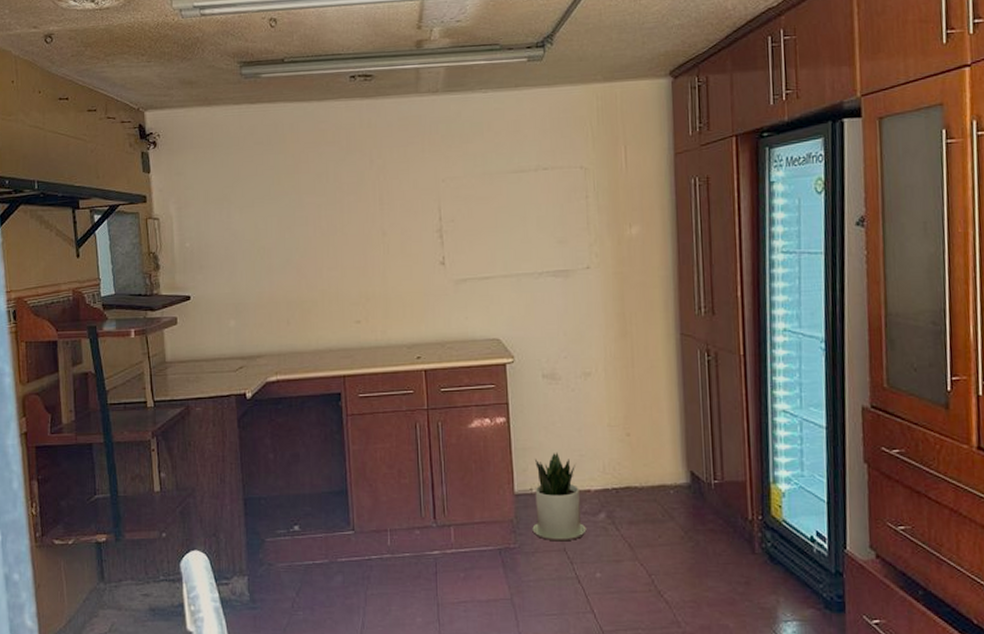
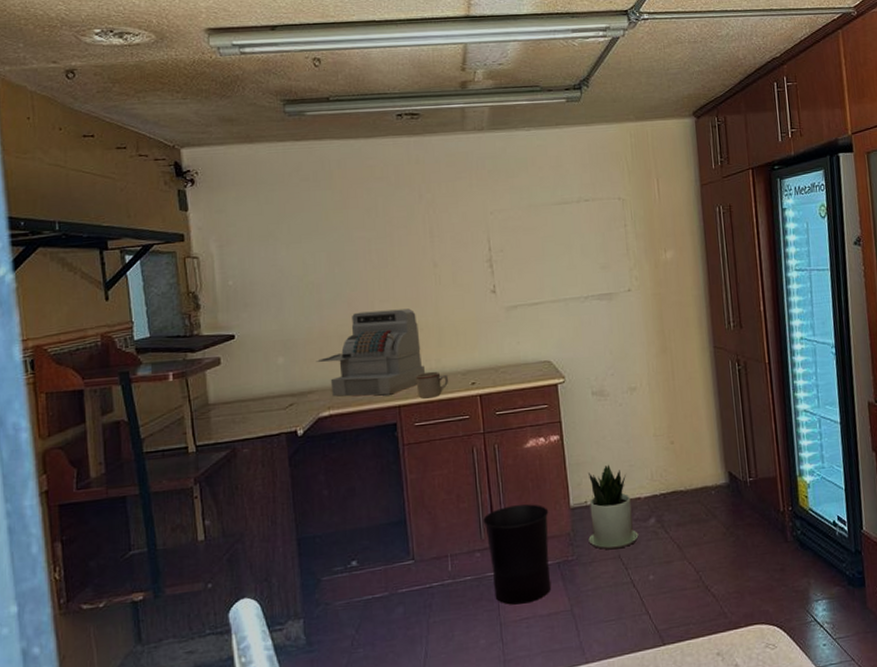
cash register: none [265,277,370,364] -> present [316,308,425,397]
mug: none [361,342,393,371] -> present [415,371,448,400]
waste bin: none [424,486,492,587] -> present [483,504,550,605]

